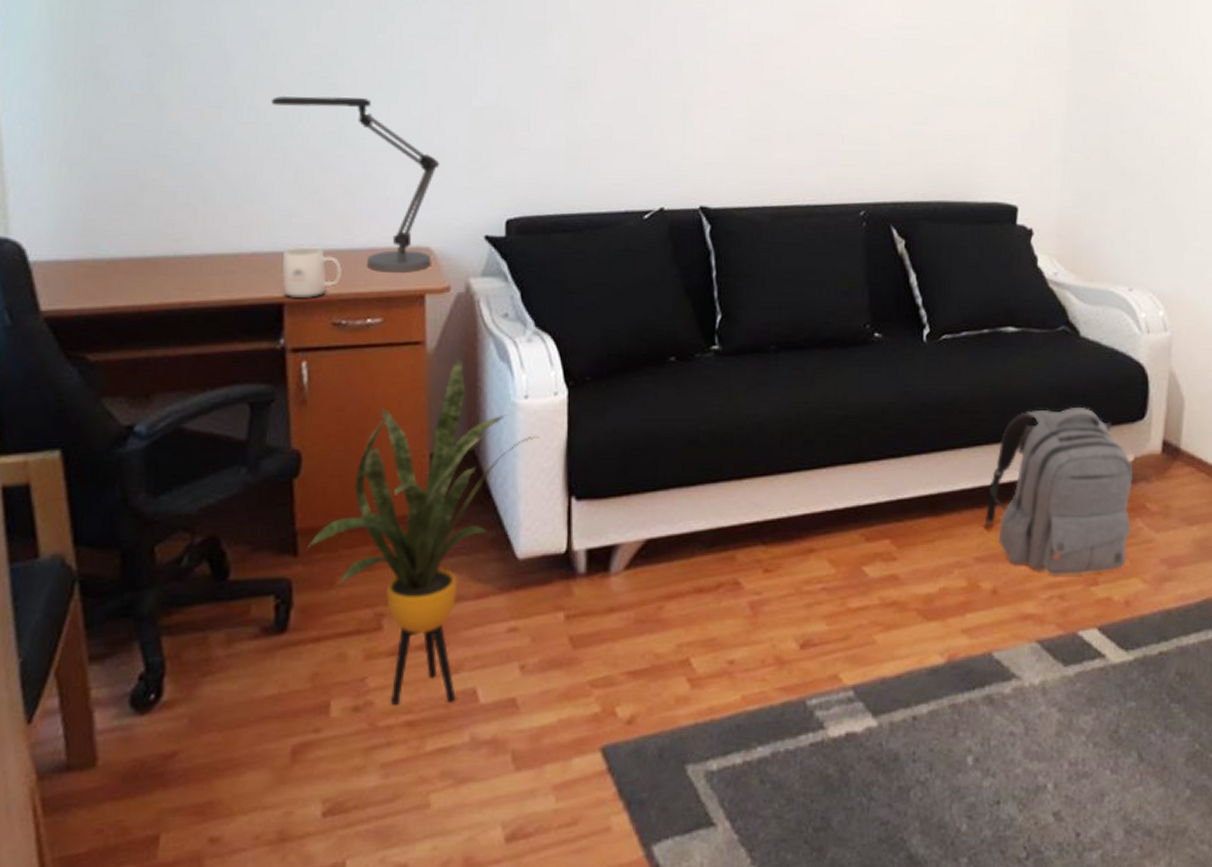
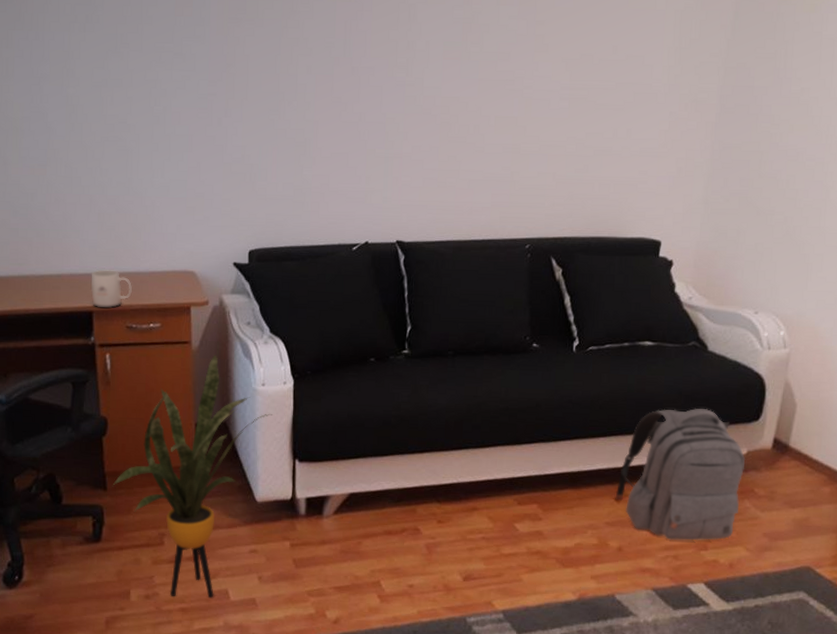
desk lamp: present [270,96,440,274] -> none [80,155,201,291]

